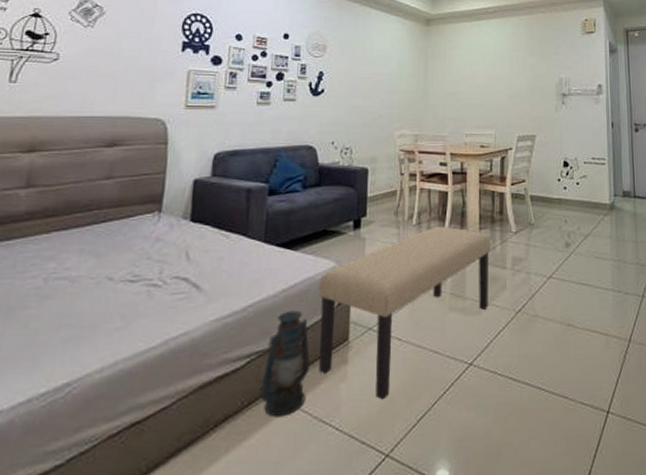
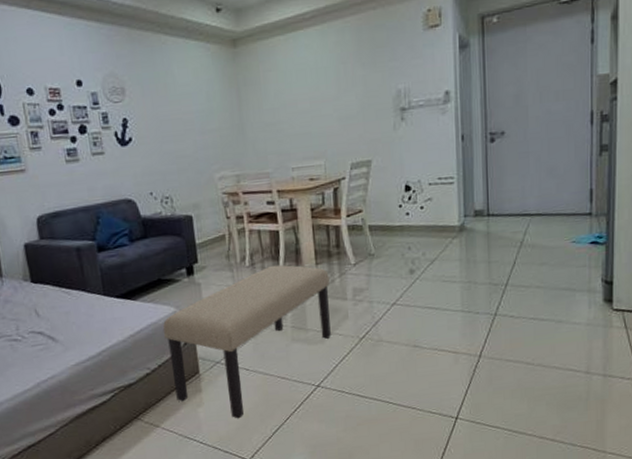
lantern: present [254,310,311,418] -> none [121,351,169,437]

